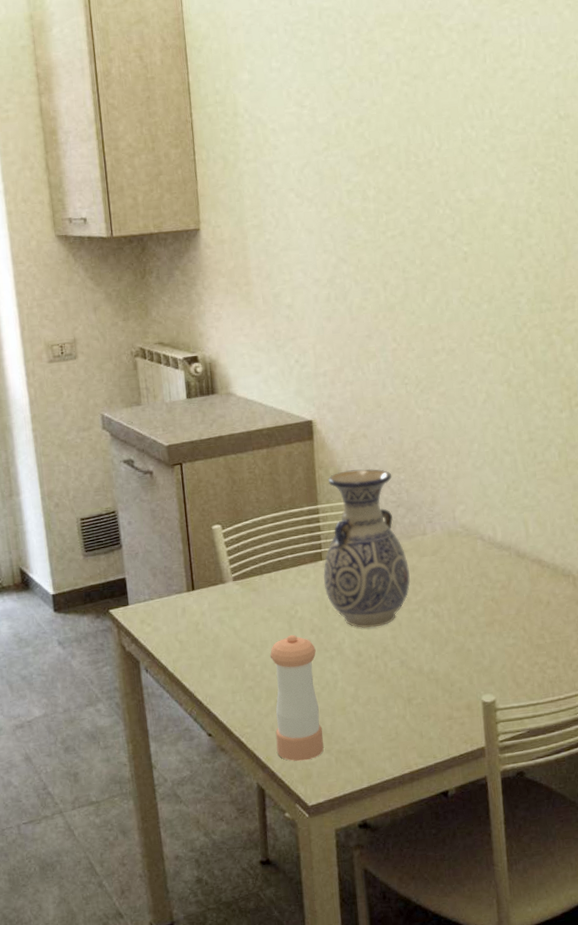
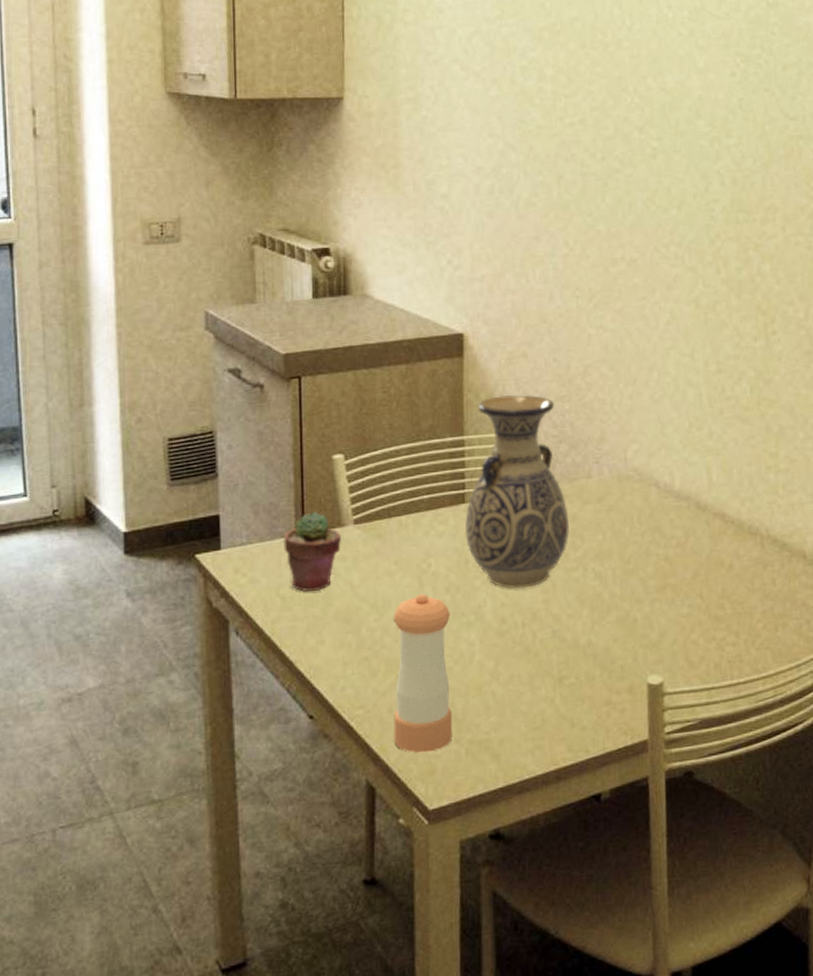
potted succulent: none [177,572,224,636] -> present [283,512,341,592]

